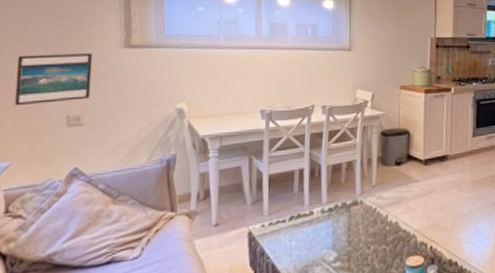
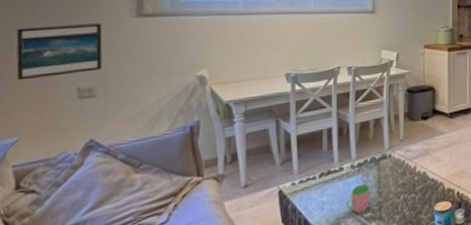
cup: none [314,230,341,263] -> present [345,183,371,214]

